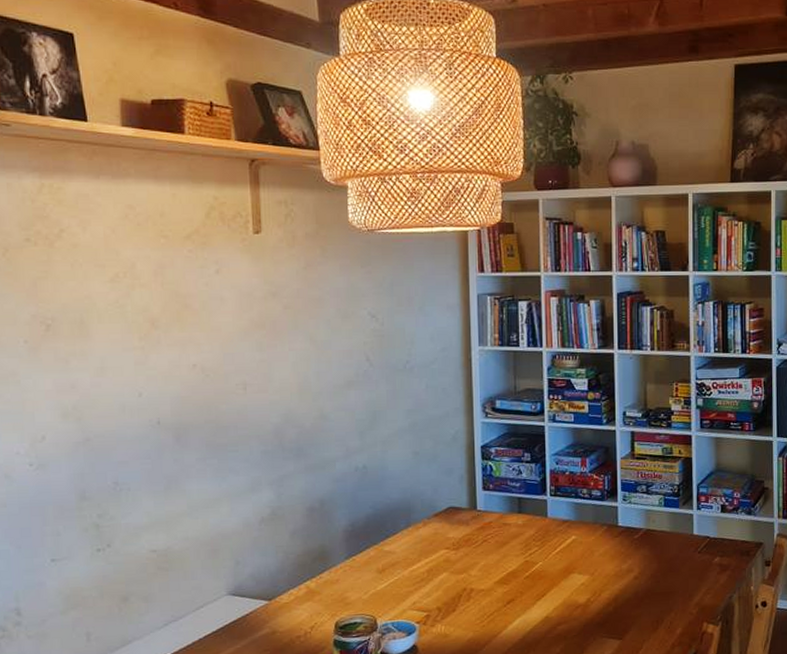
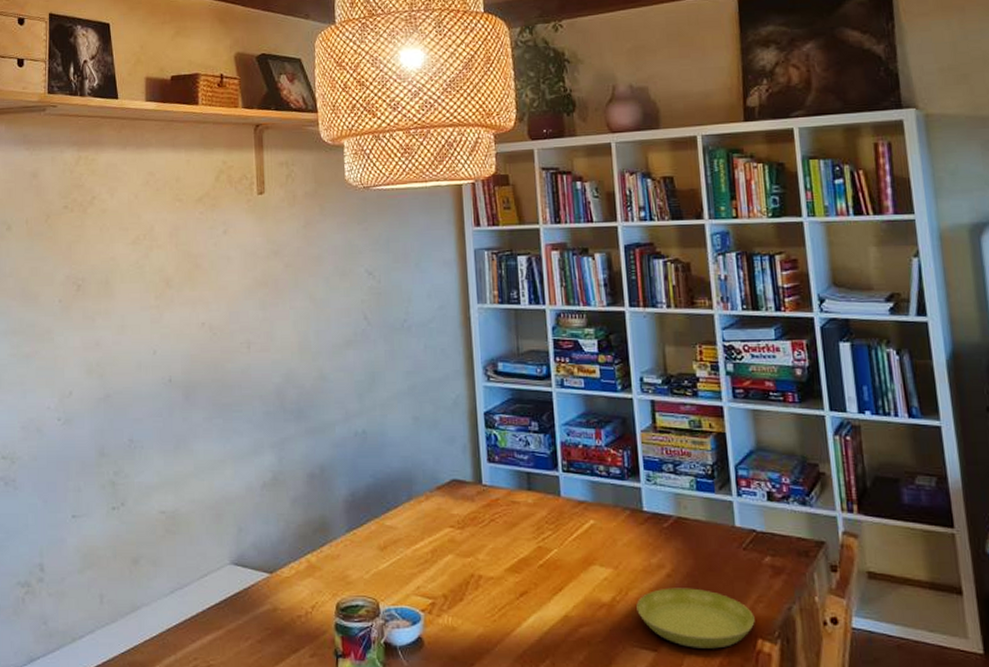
saucer: none [607,586,703,635] -> present [636,588,755,649]

